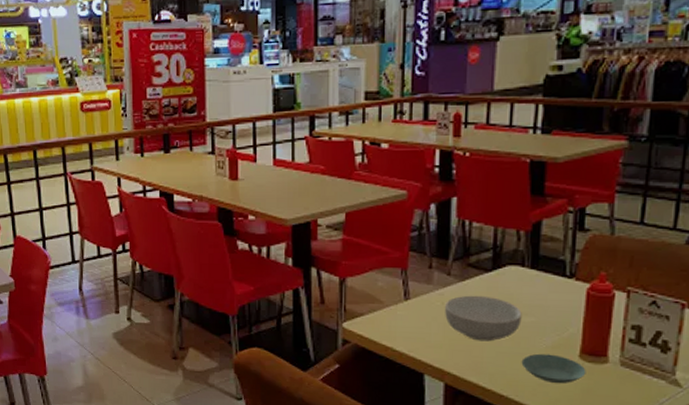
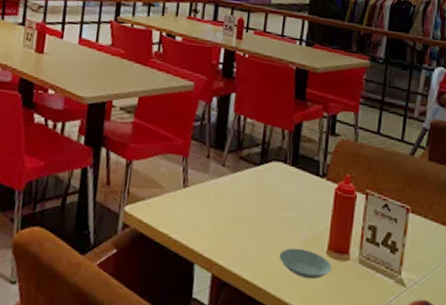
cereal bowl: present [444,295,522,342] -> none [217,186,282,234]

